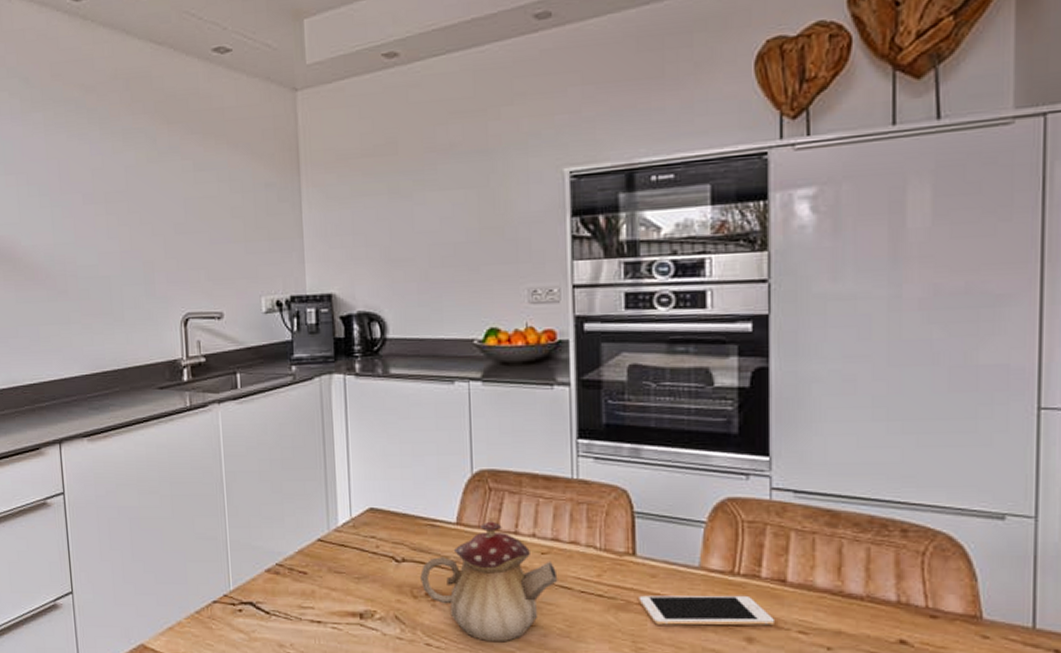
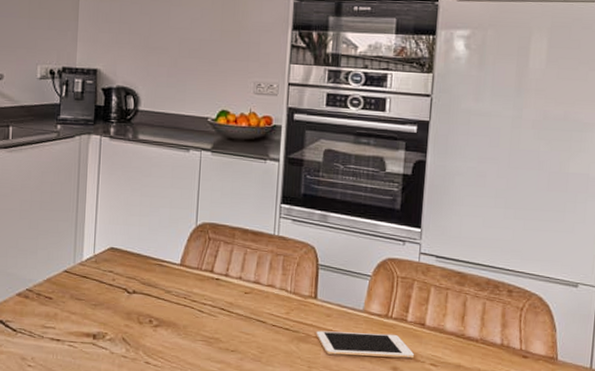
teapot: present [420,521,558,641] -> none [146,264,256,363]

